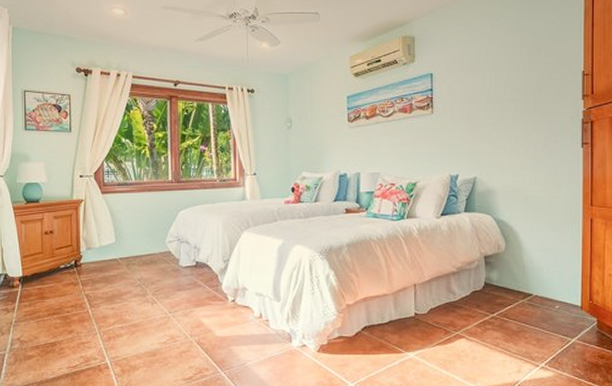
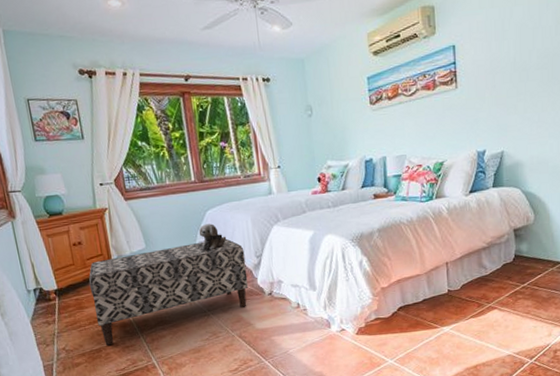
bench: none [54,240,213,340] -> present [89,238,249,346]
plush toy: none [169,224,196,250] -> present [198,224,227,250]

